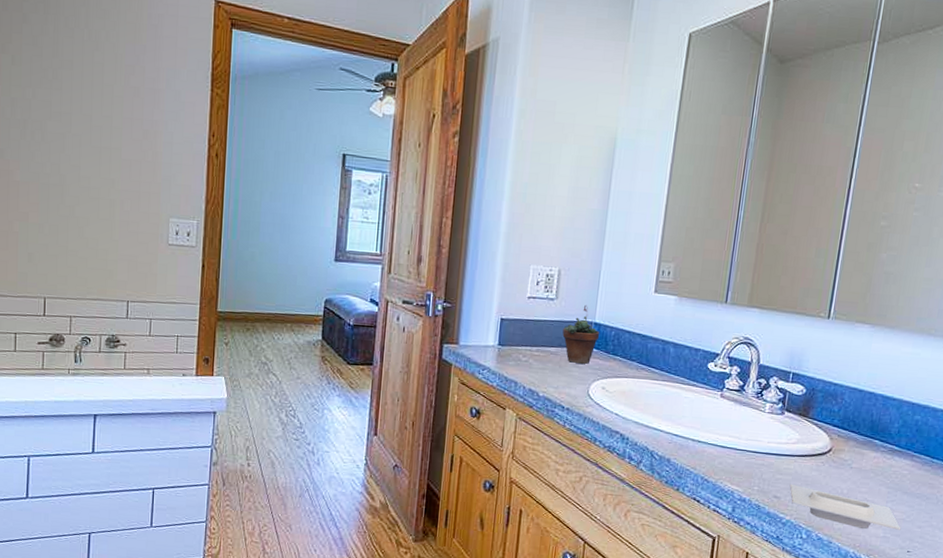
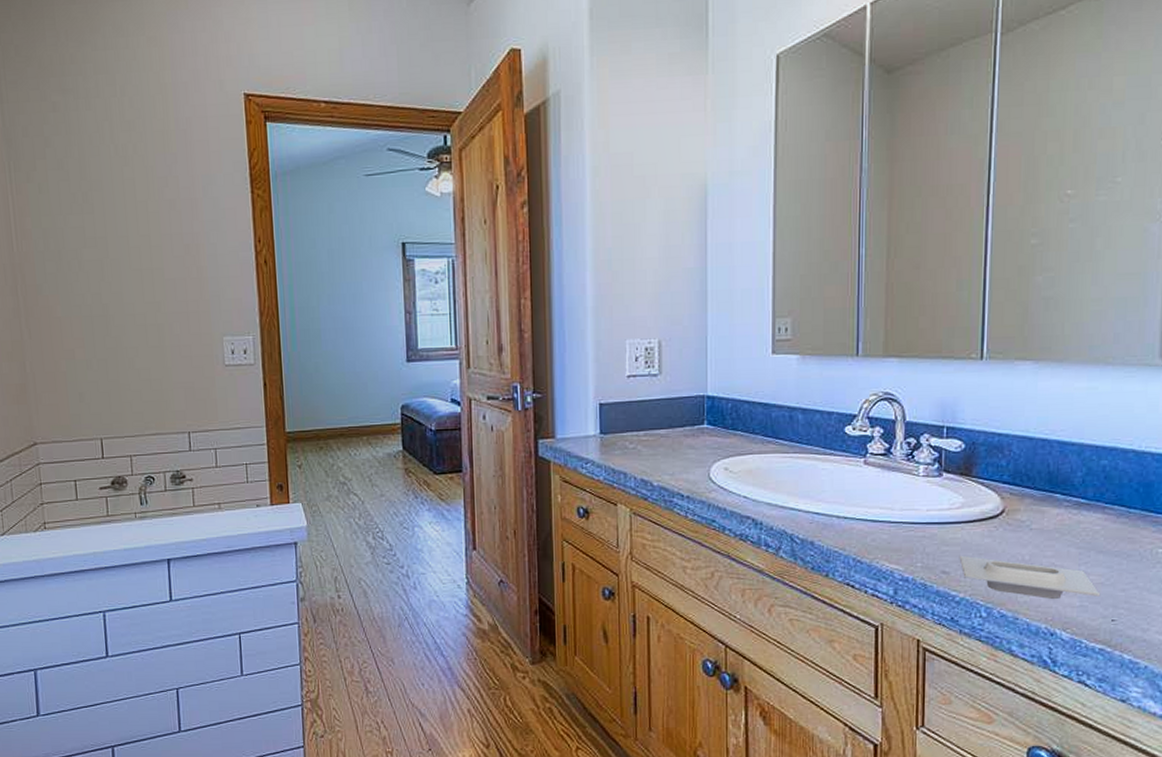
succulent plant: present [562,304,600,364] -> none [672,376,715,444]

